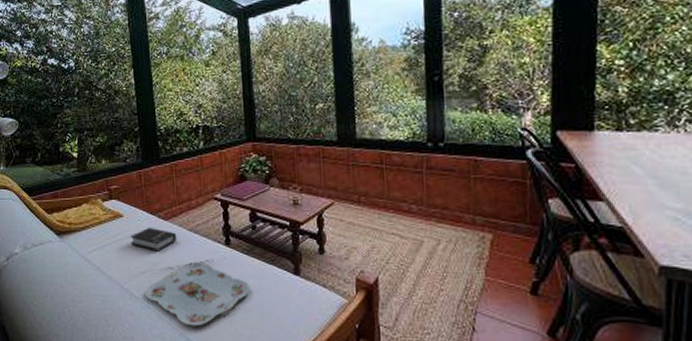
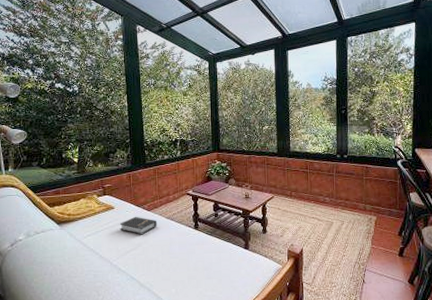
serving tray: present [144,263,250,327] -> none [130,243,212,291]

